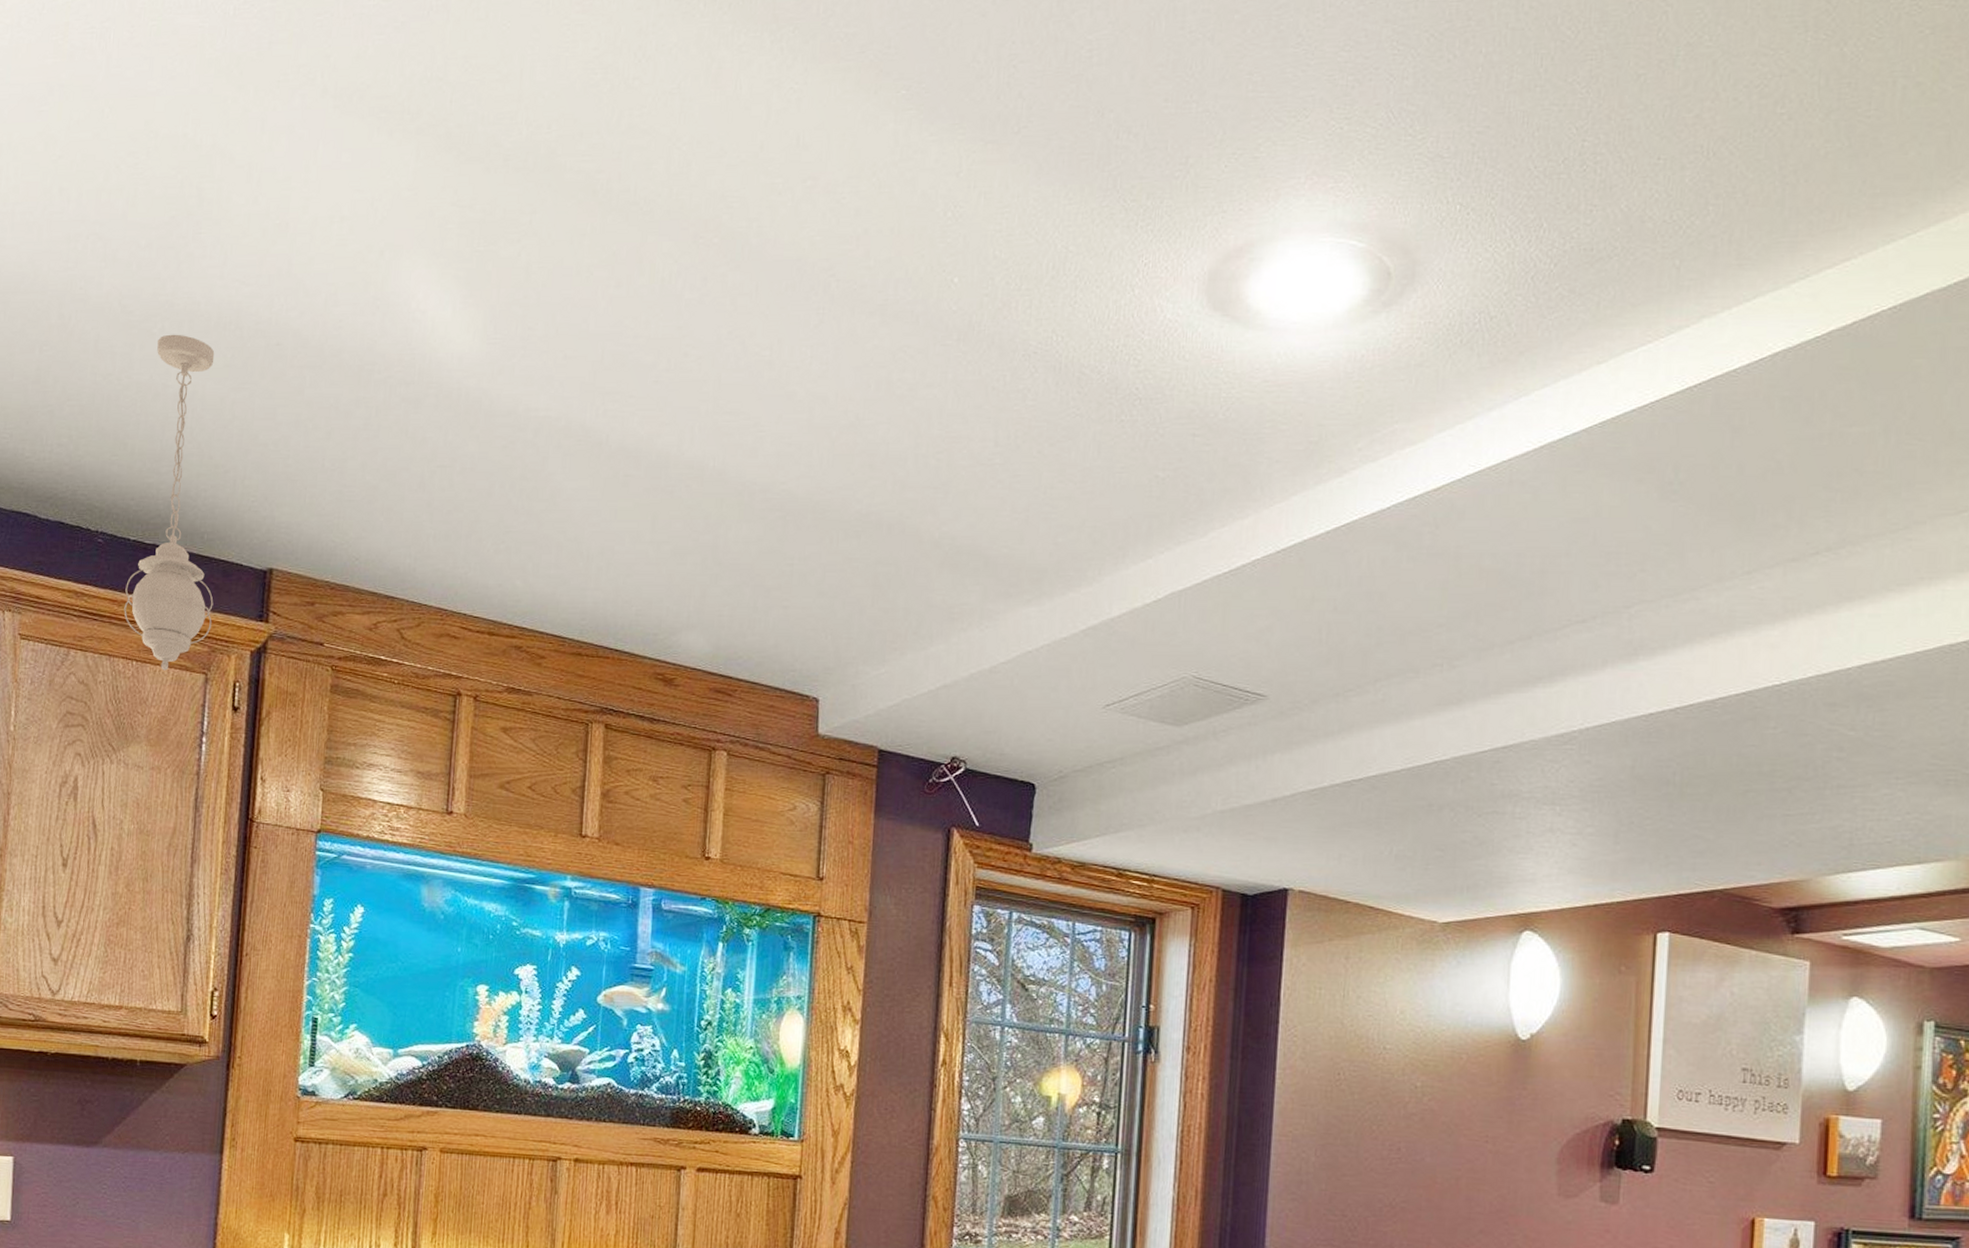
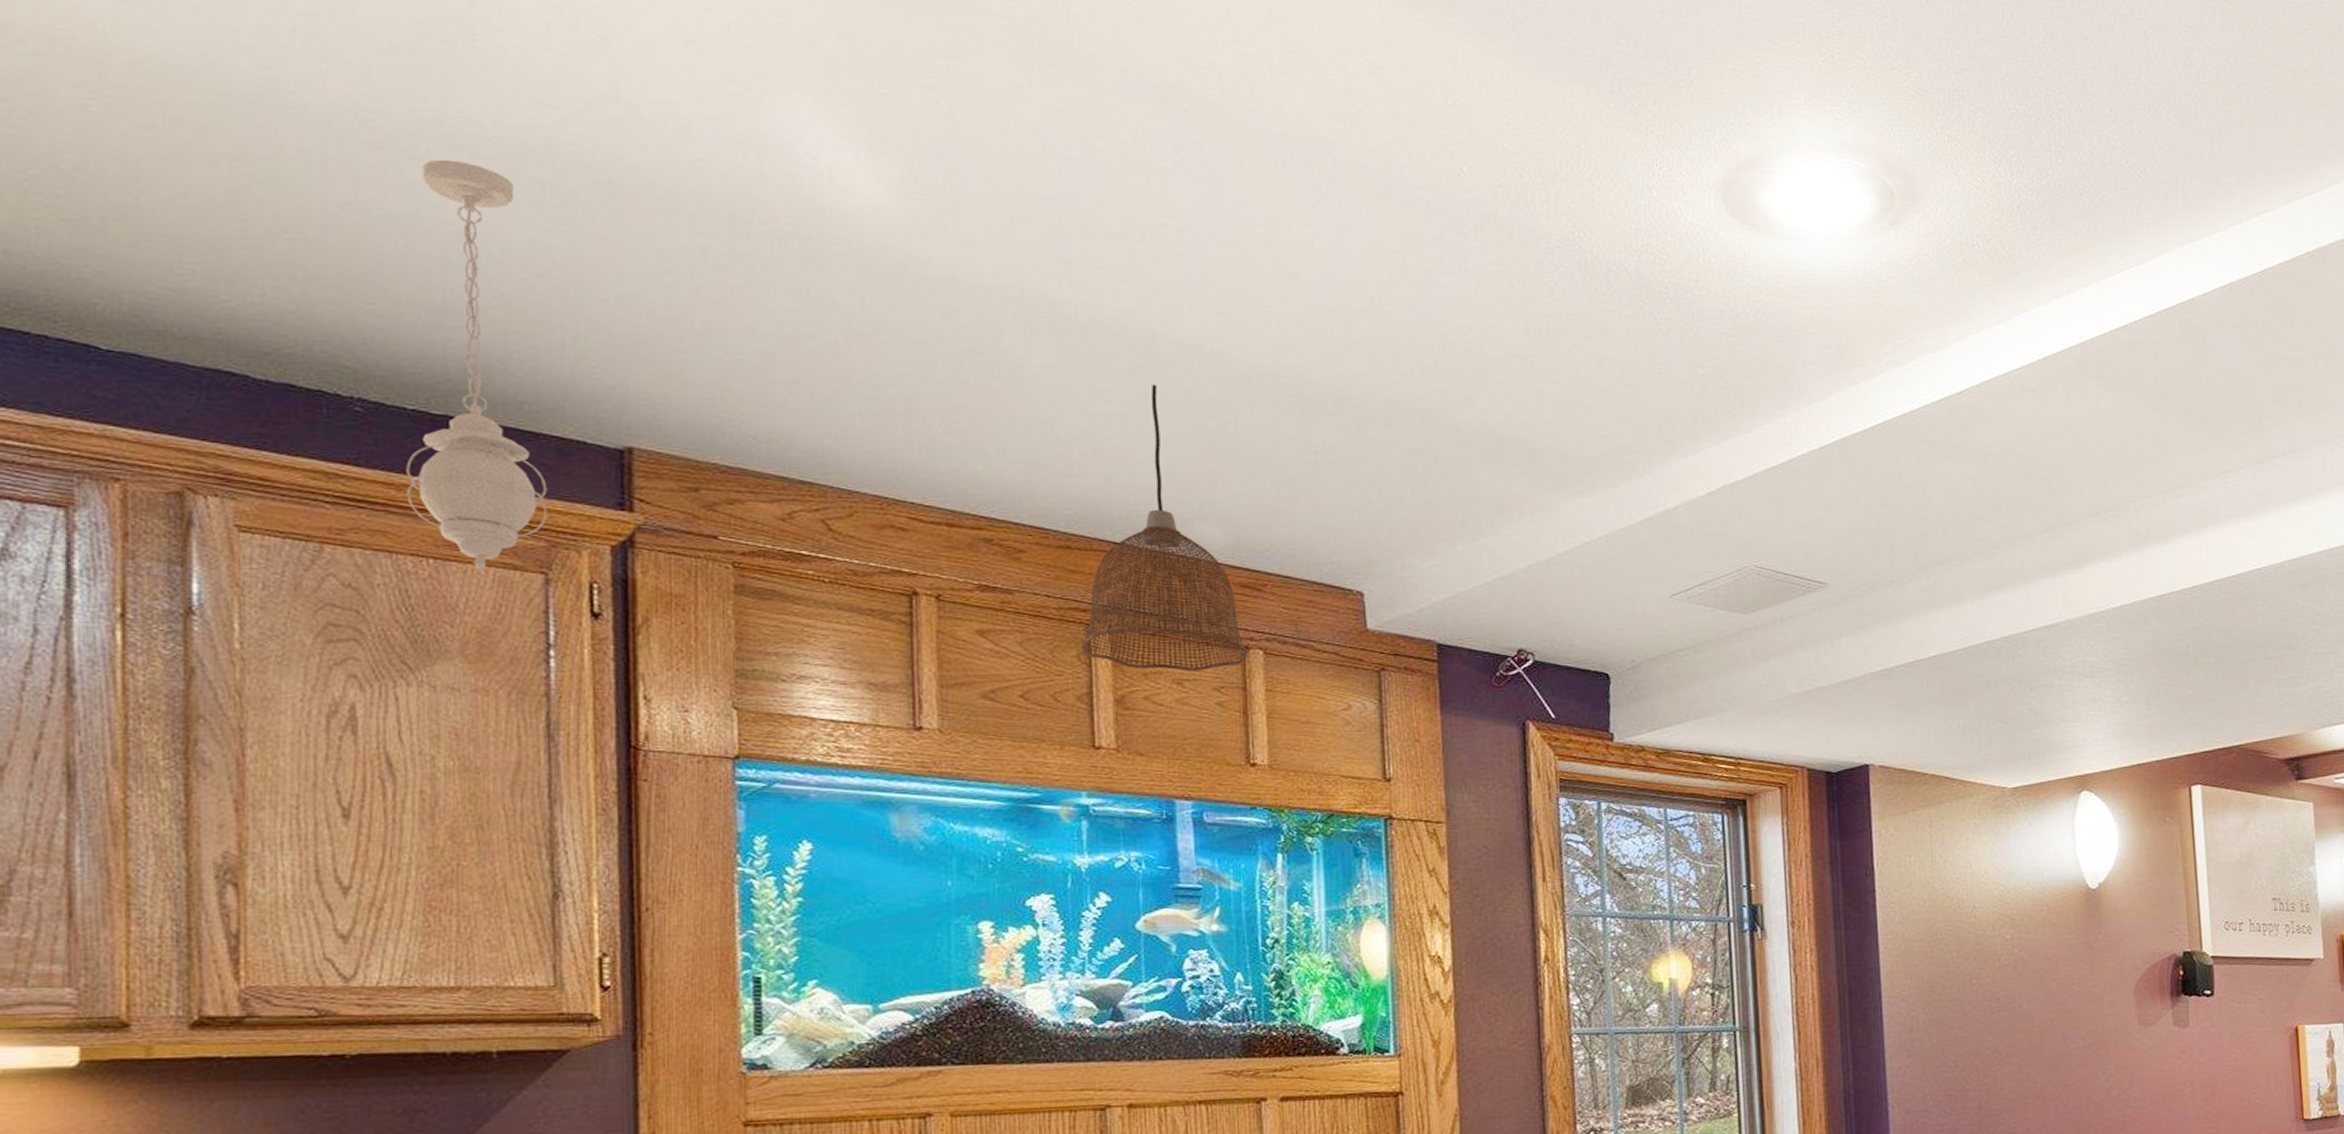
pendant lamp: none [579,504,715,770] -> present [1080,385,1249,671]

